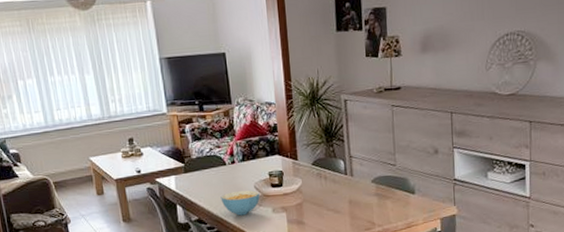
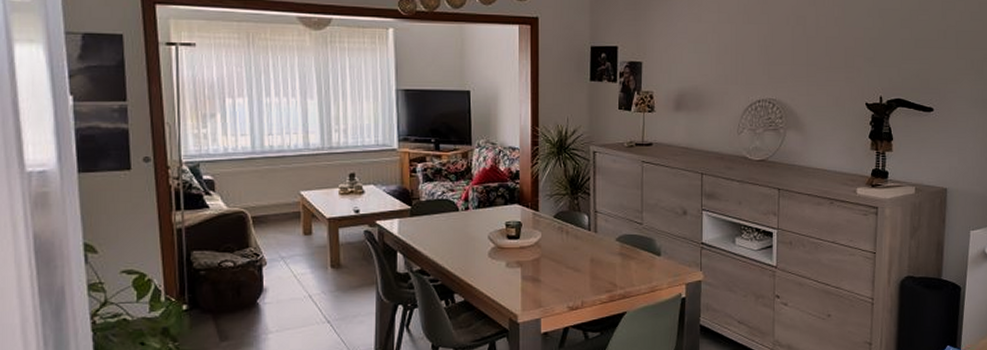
cereal bowl: present [220,190,260,216] -> none [449,241,493,269]

